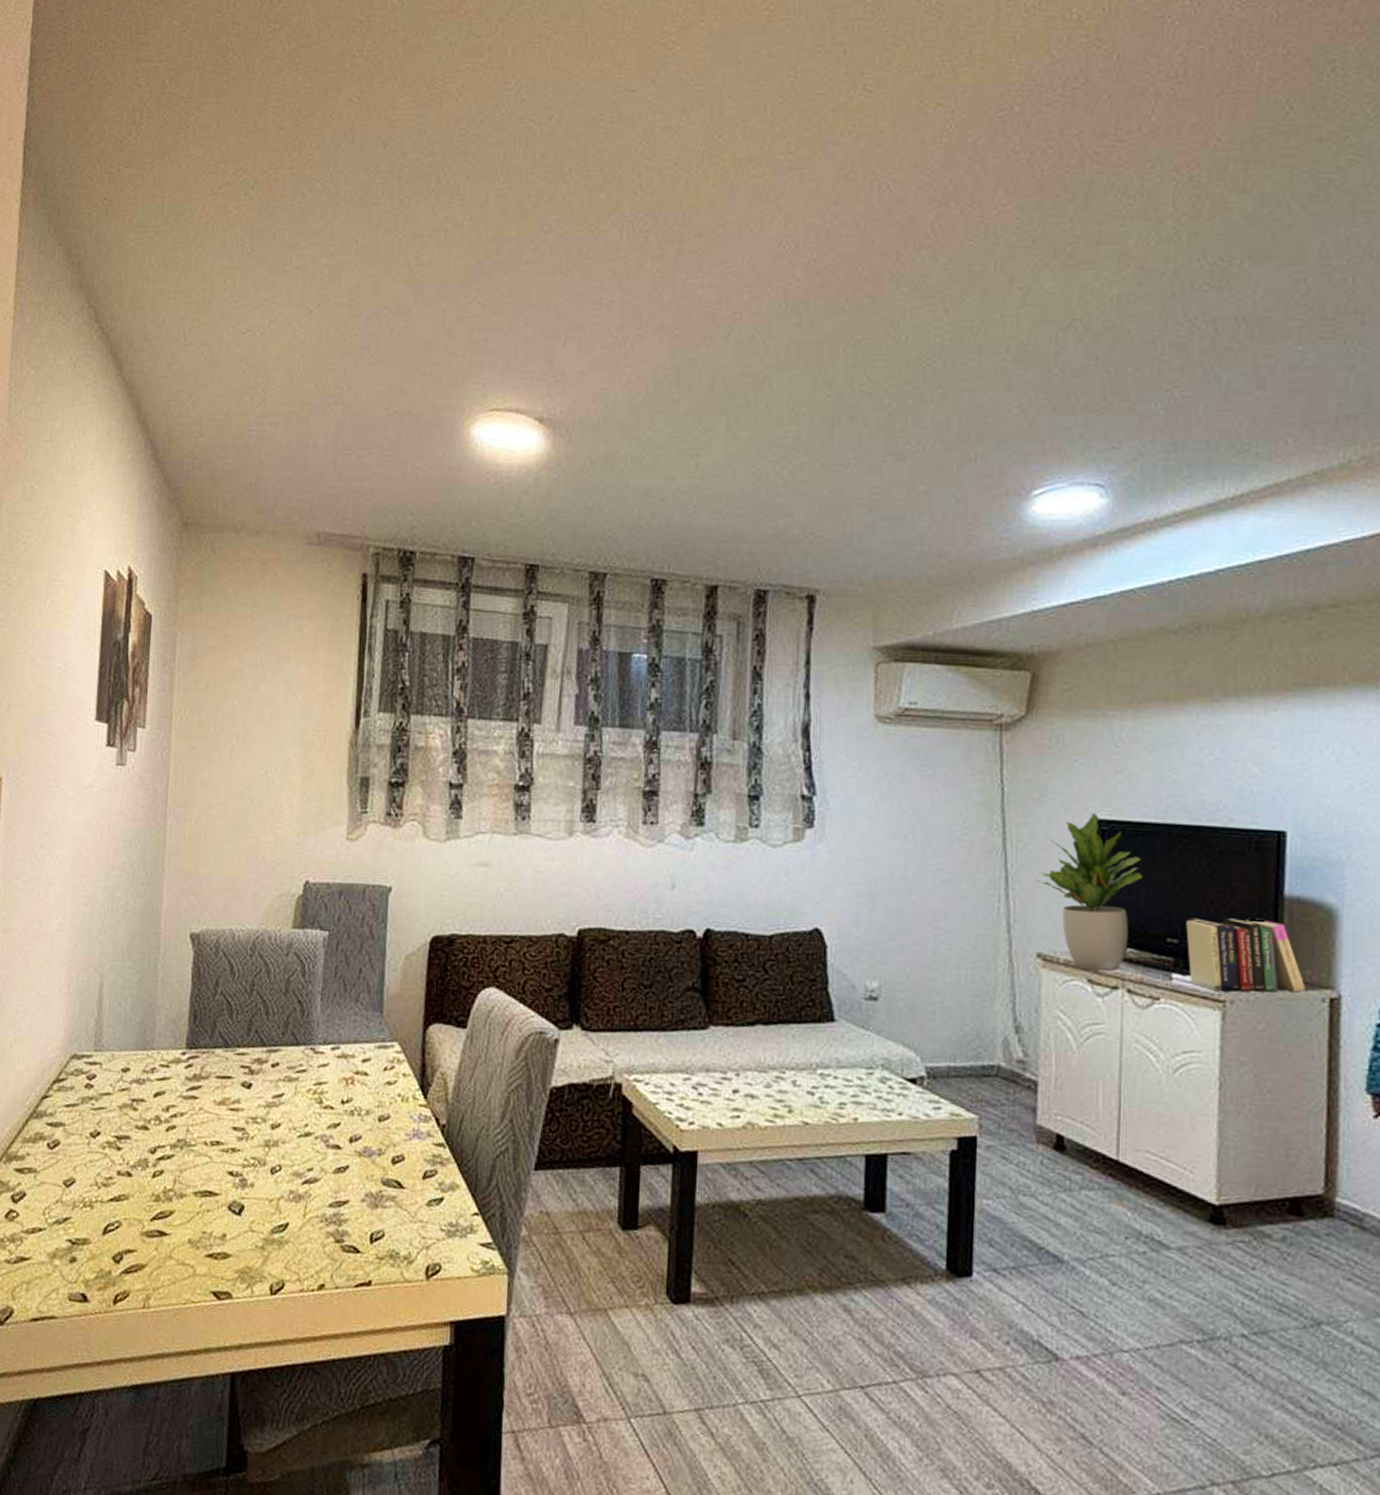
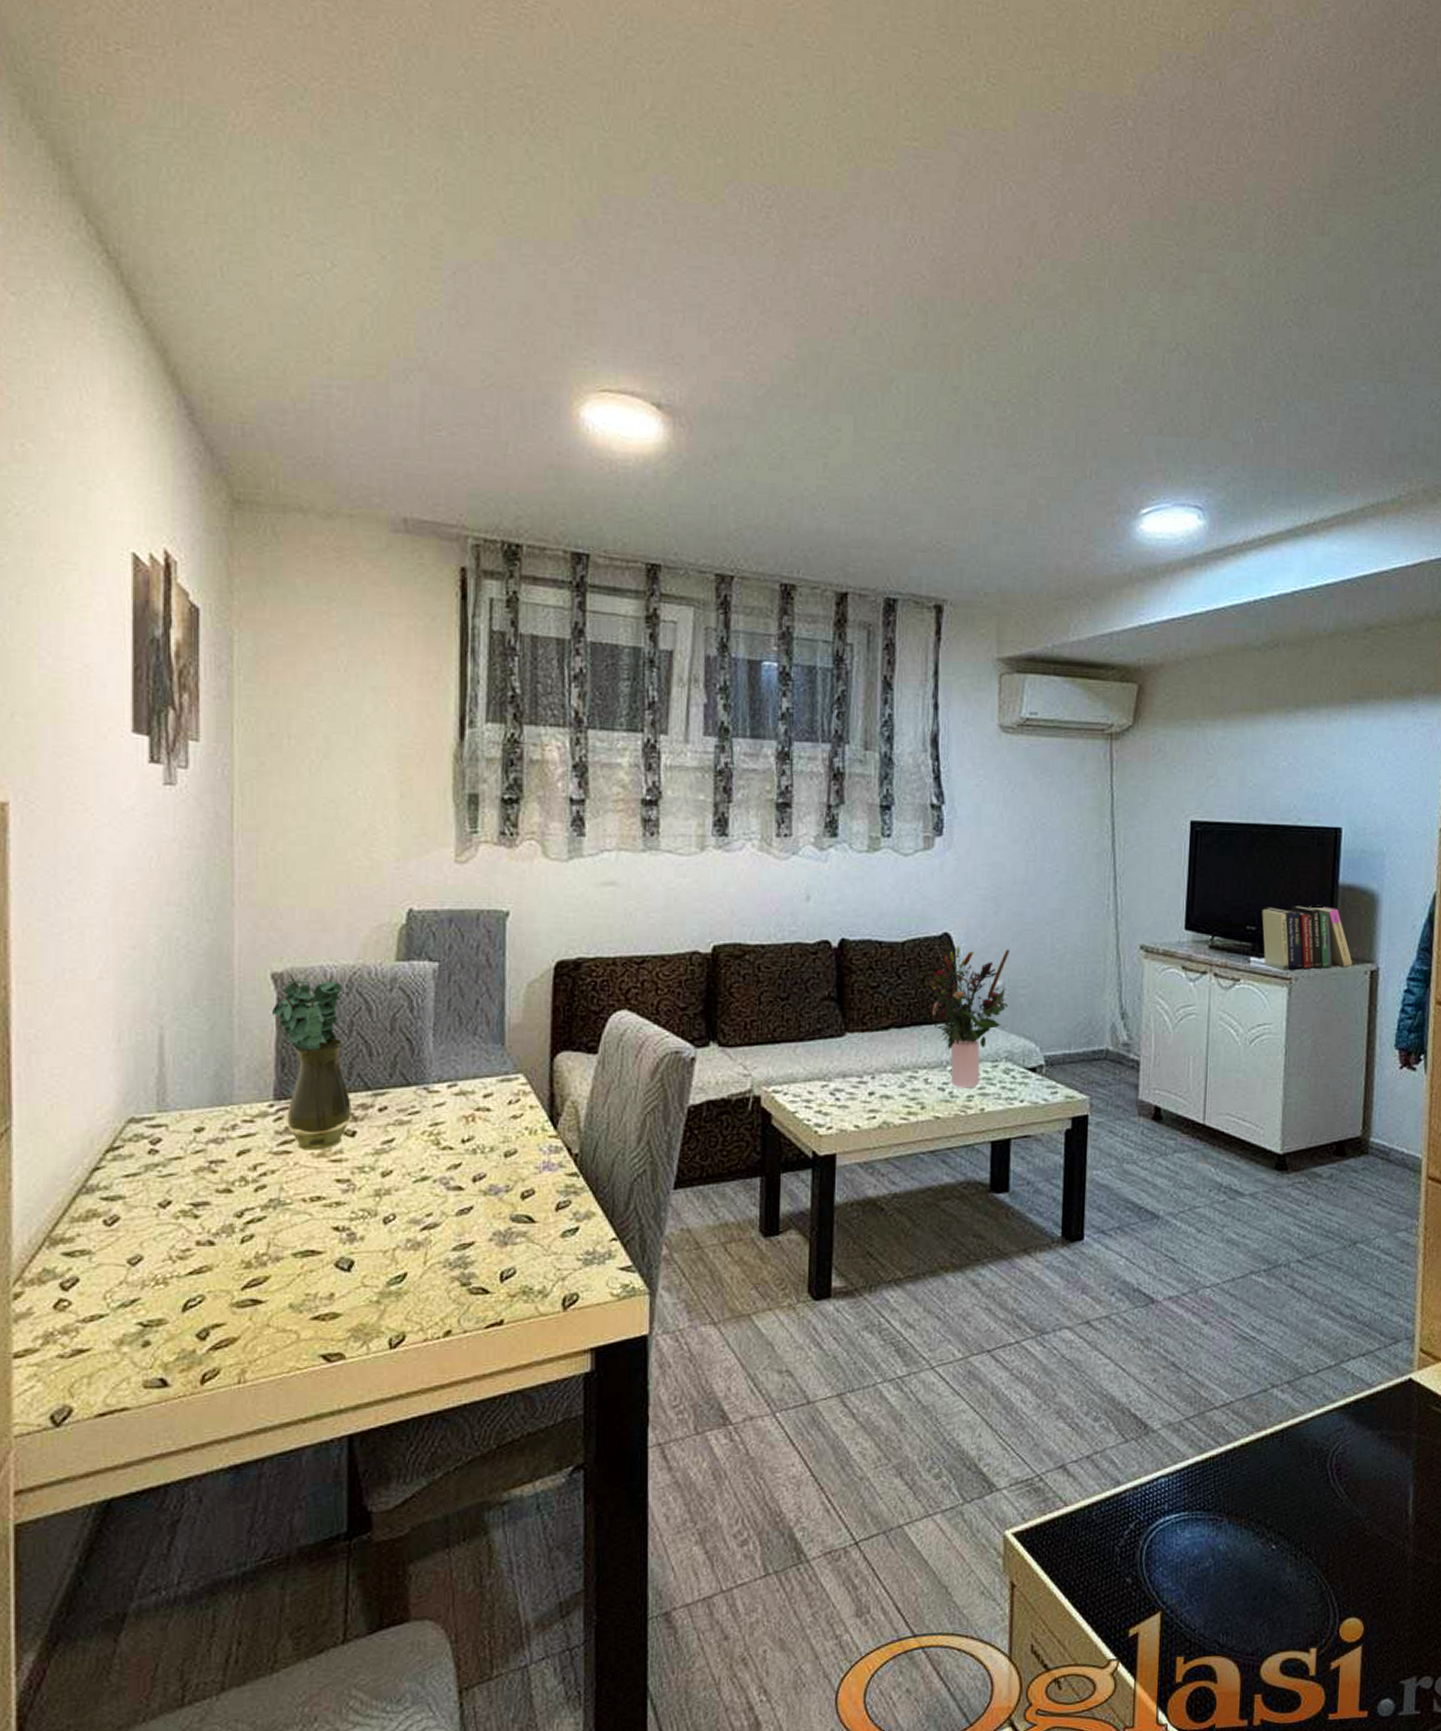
vase: none [189,935,249,1098] -> present [272,974,352,1150]
bouquet: none [790,938,886,1095] -> present [922,943,1010,1088]
potted plant: present [1035,812,1142,972] -> none [1139,815,1228,959]

